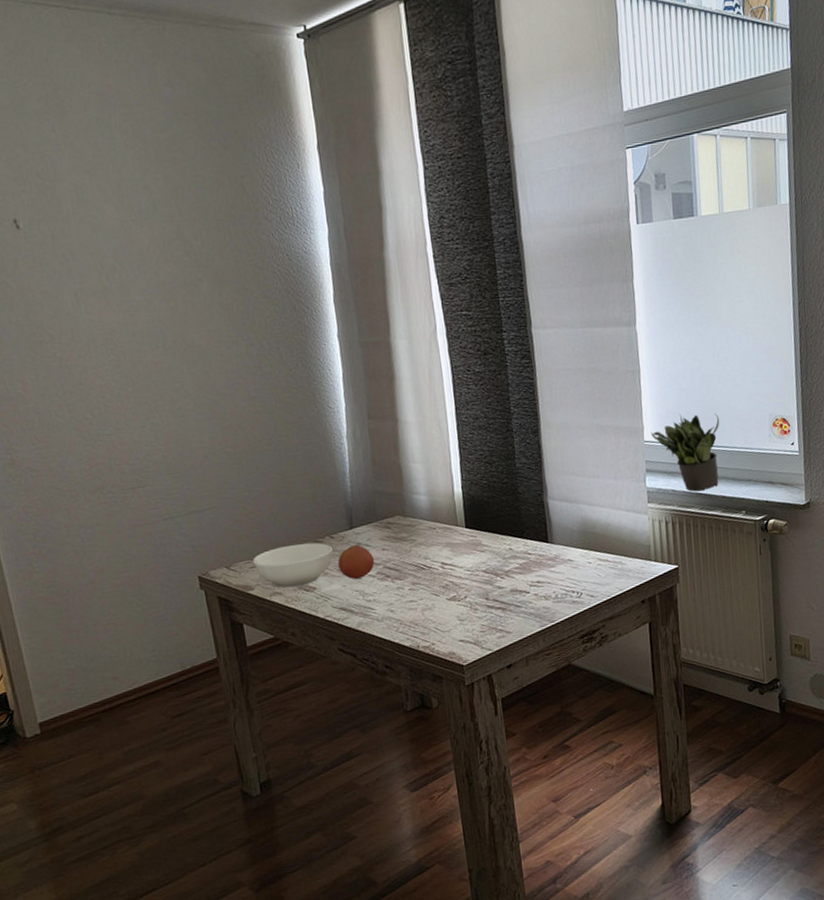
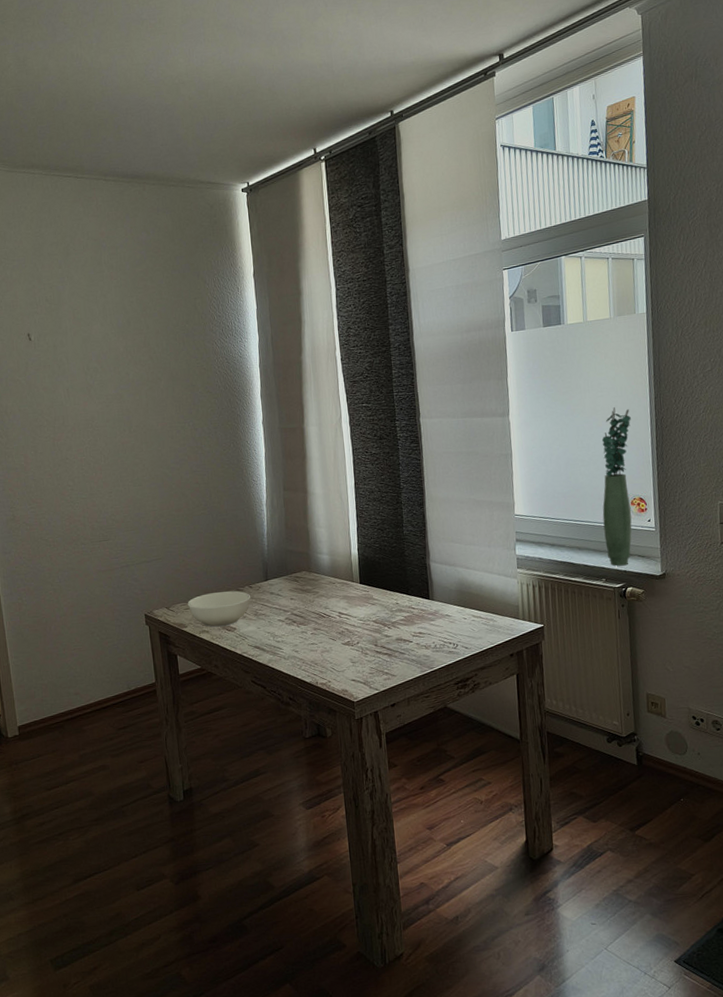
fruit: present [338,544,375,579] -> none [254,593,284,623]
potted plant: present [650,413,720,492] -> none [520,492,583,560]
vase: none [740,314,774,497] -> present [601,407,632,567]

